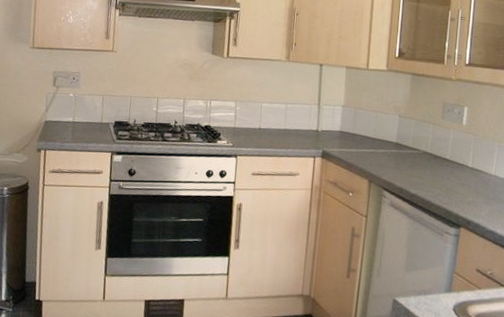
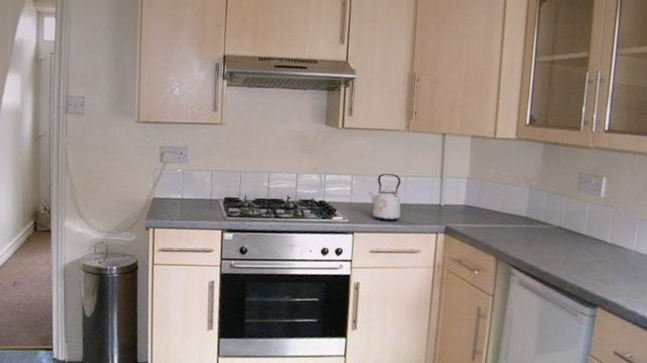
kettle: none [251,100,282,146] -> present [369,173,402,221]

